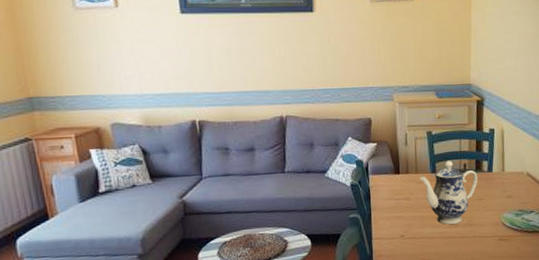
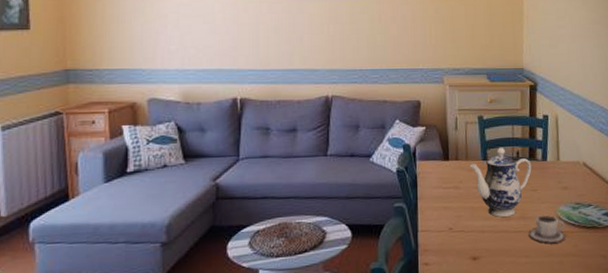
cup: none [474,221,509,247] -> present [528,214,566,244]

